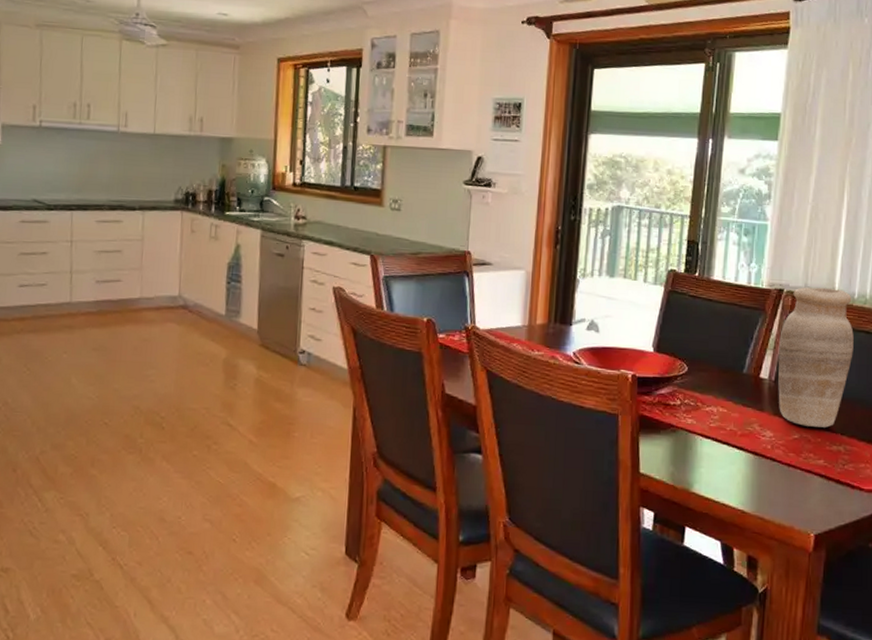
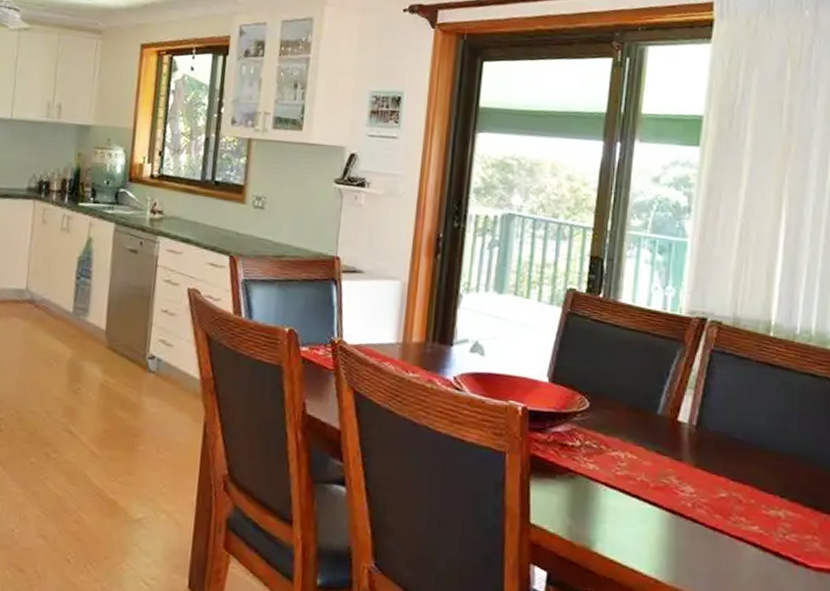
vase: present [778,287,854,428] -> none [700,317,796,487]

